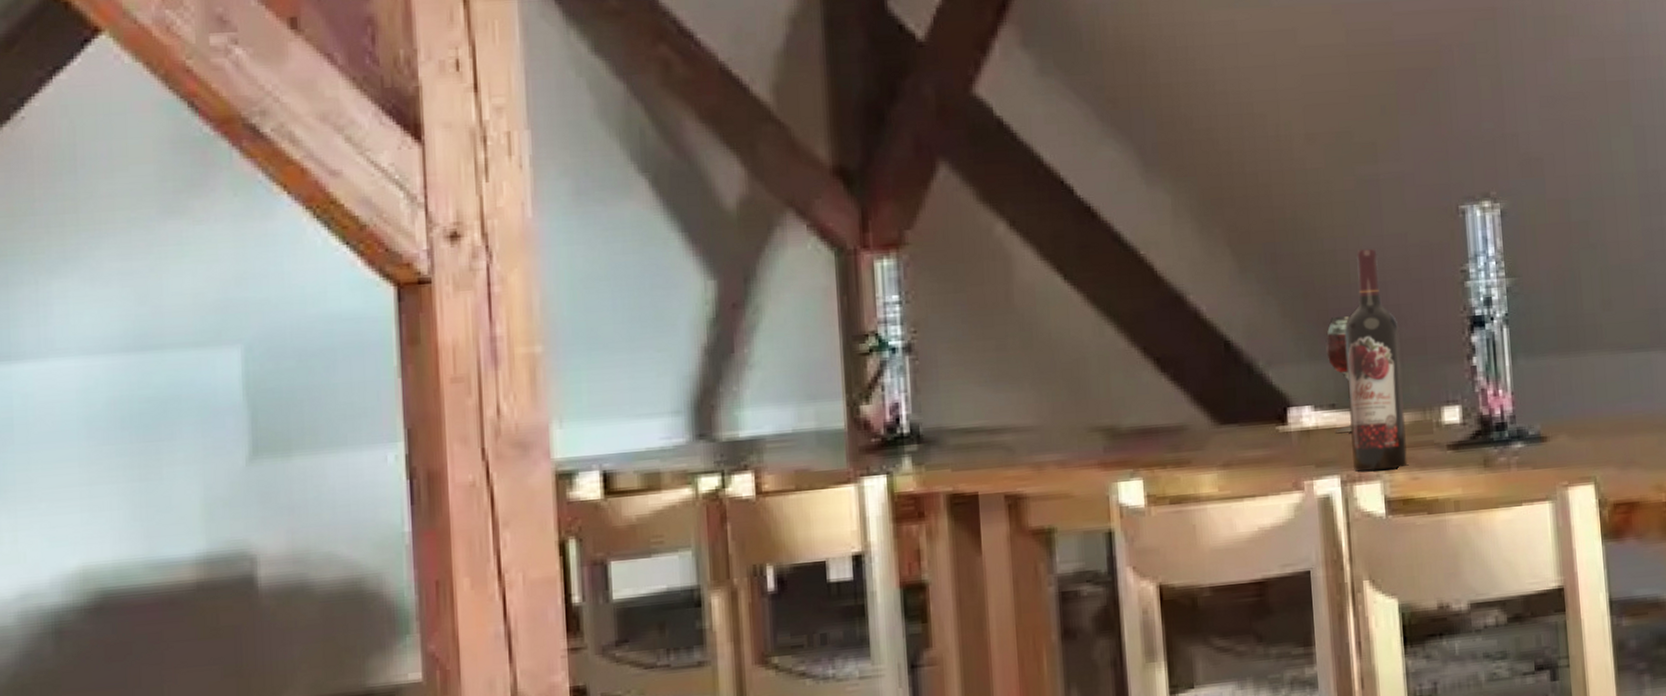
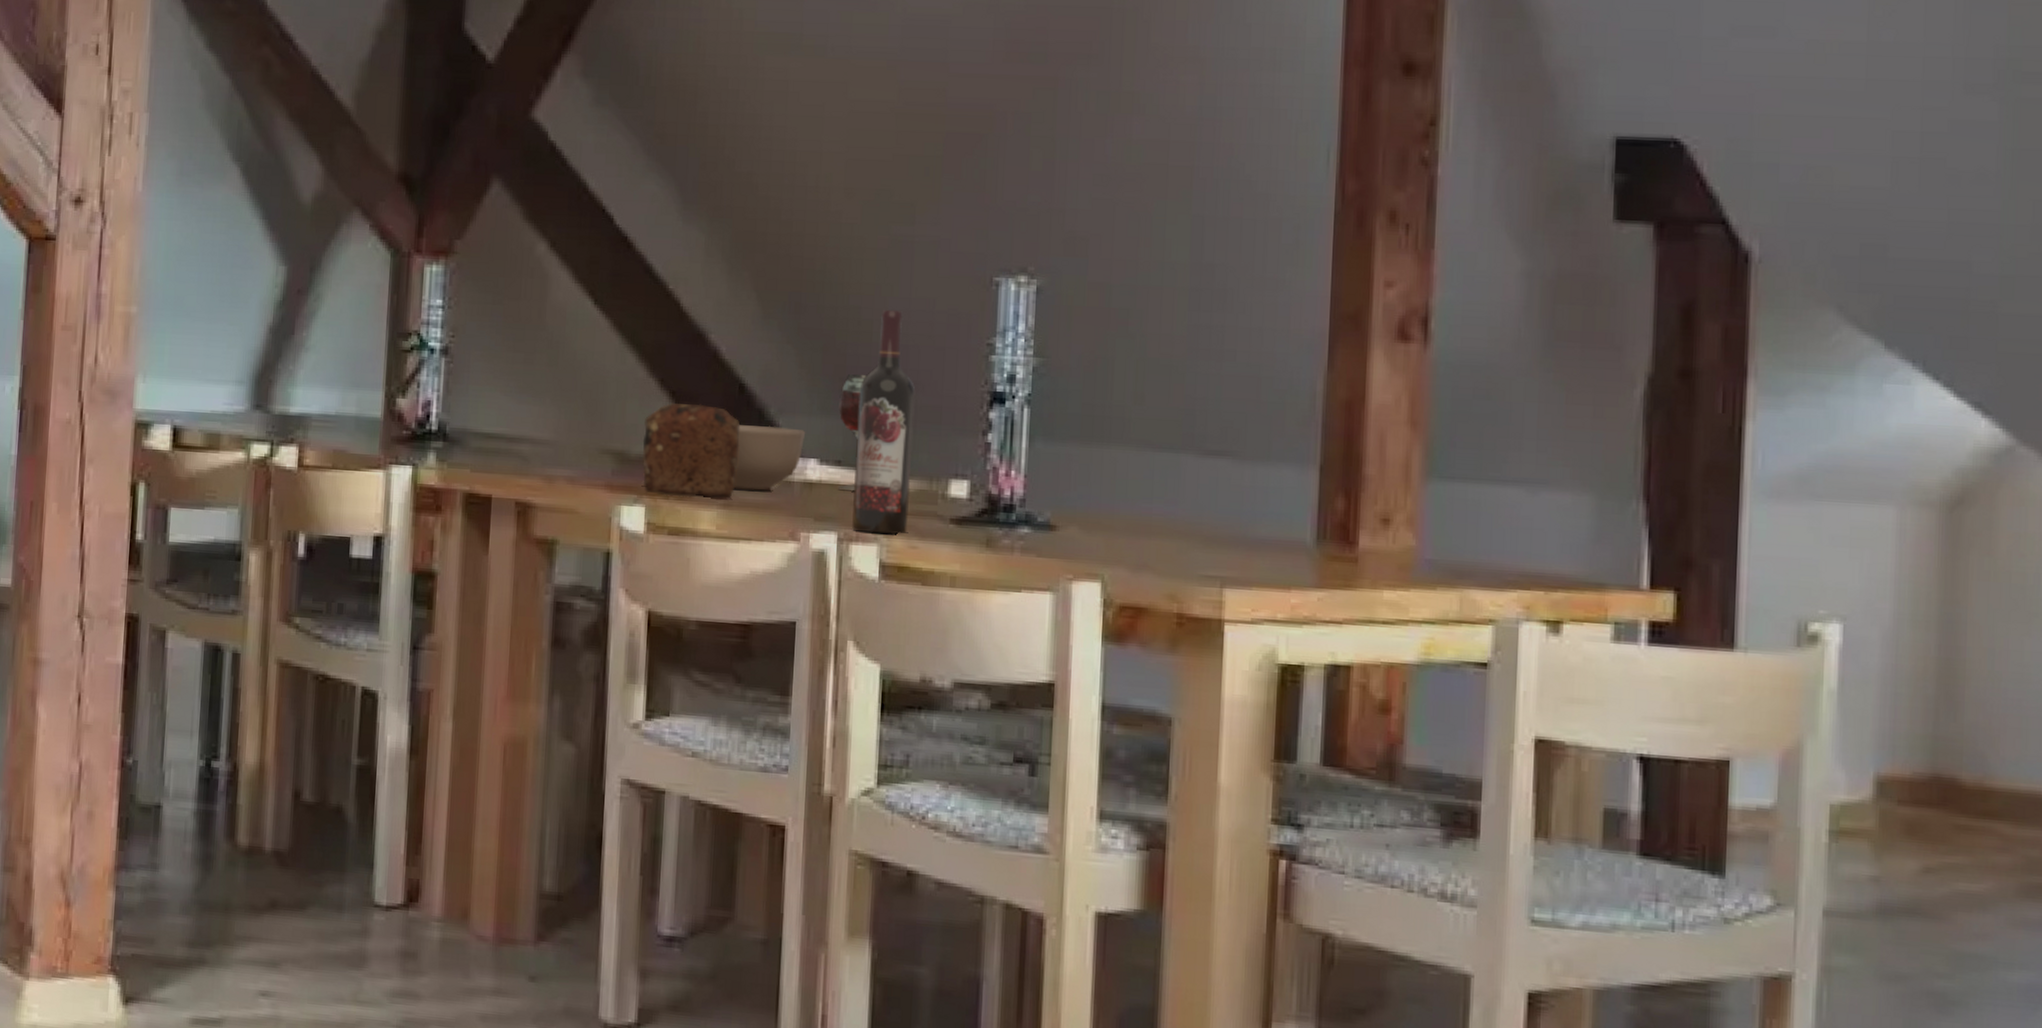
bread loaf: none [1132,367,1233,466] -> present [642,402,740,500]
bowl: none [1228,378,1297,449] -> present [733,425,806,491]

